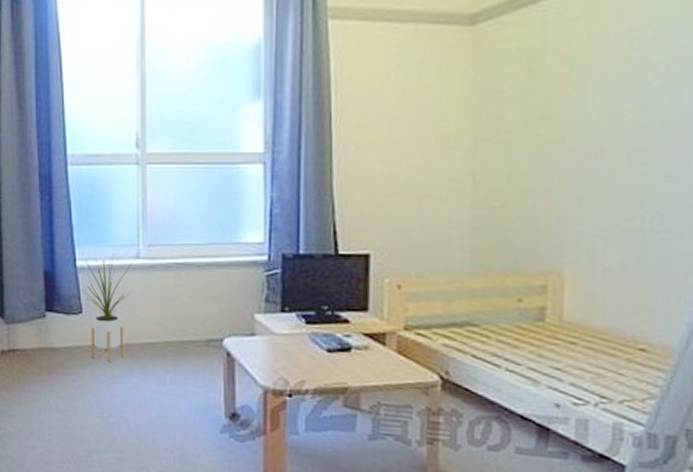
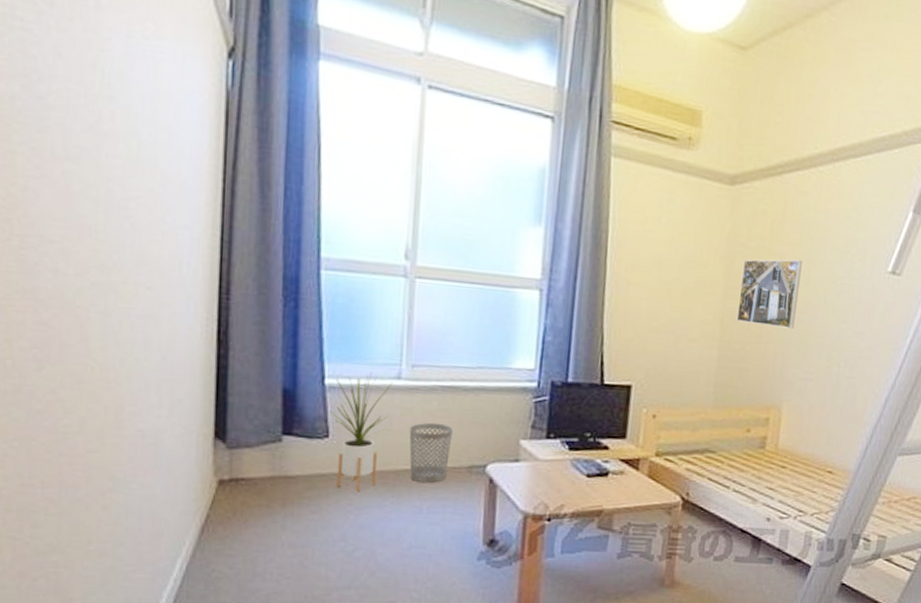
wastebasket: none [150,298,189,356] -> present [409,422,453,484]
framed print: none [492,97,576,178] -> present [736,259,802,329]

